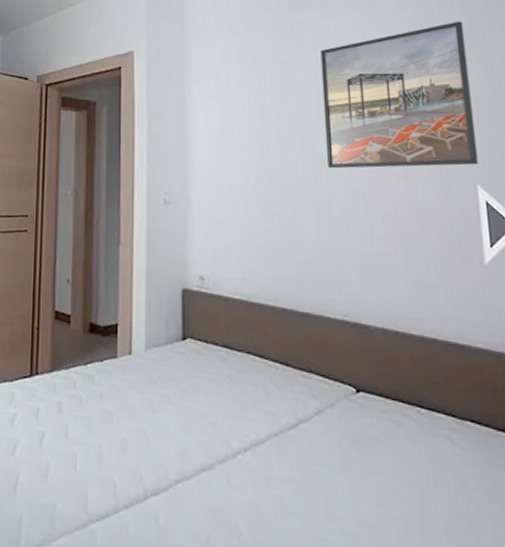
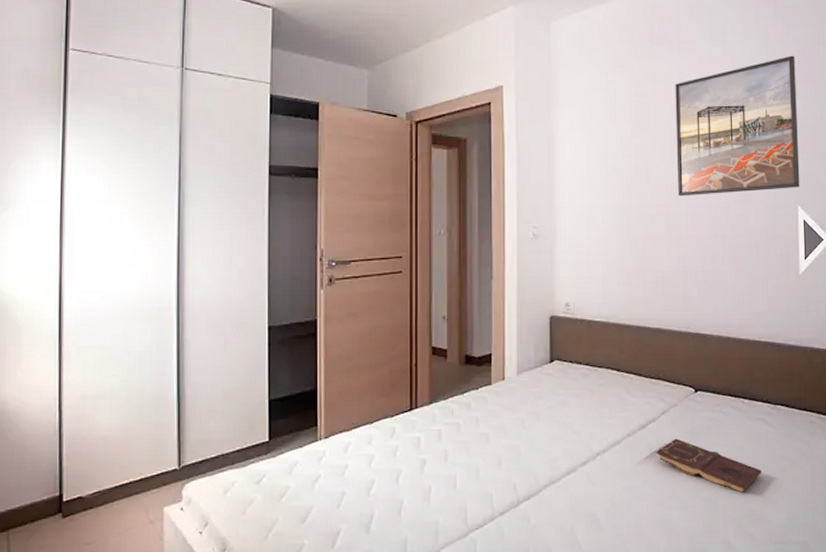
book: none [309,445,449,527] -> present [656,438,762,493]

